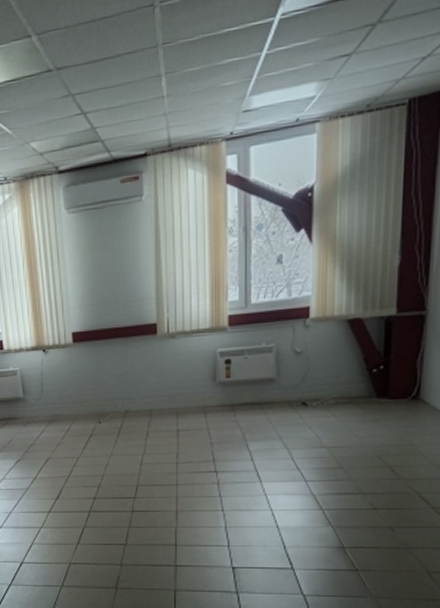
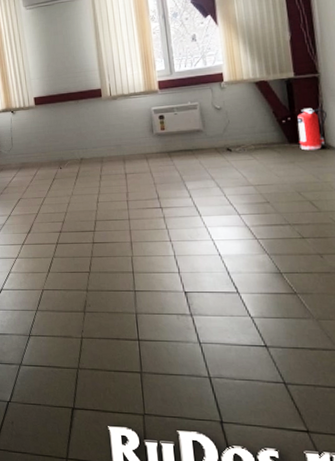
fire extinguisher: none [389,355,427,407] -> present [297,108,327,151]

